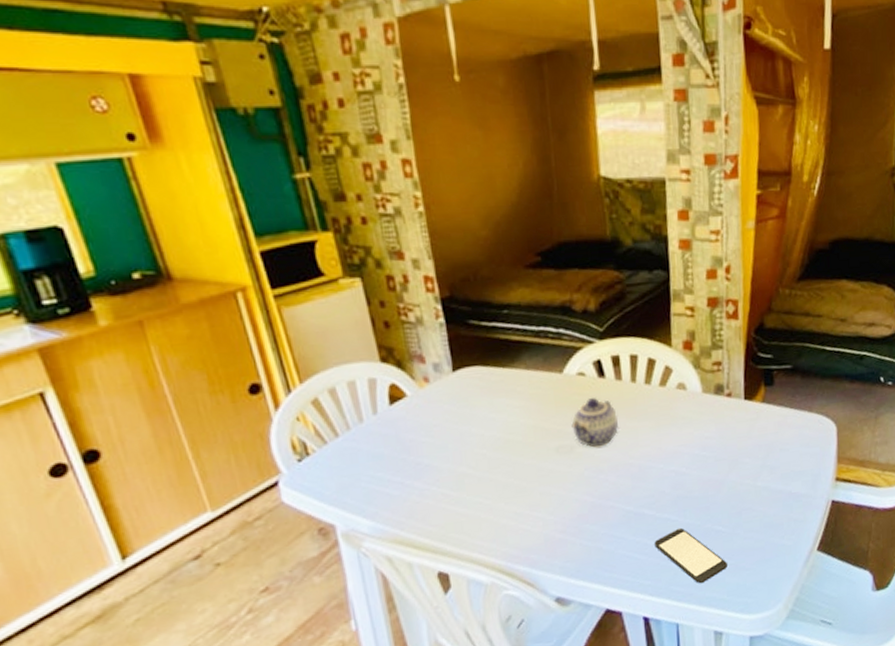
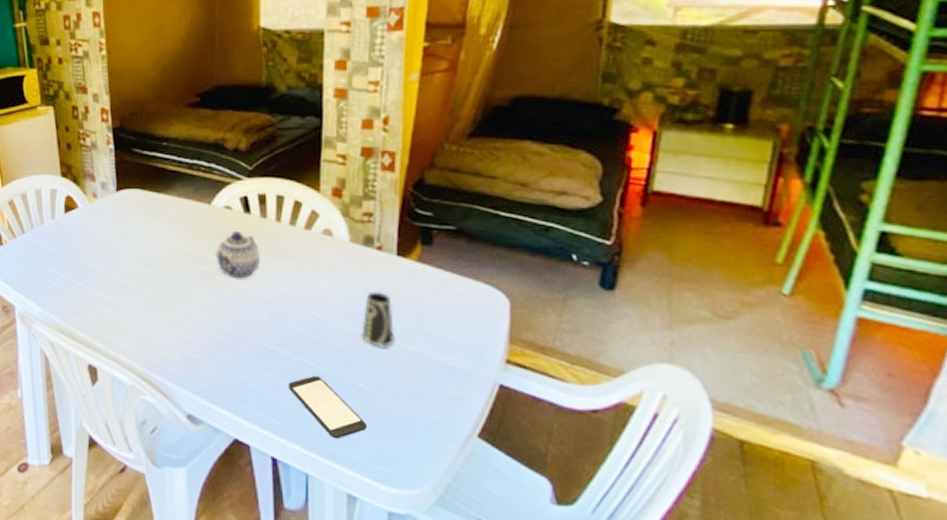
cup: none [718,436,748,489] -> present [362,291,396,347]

